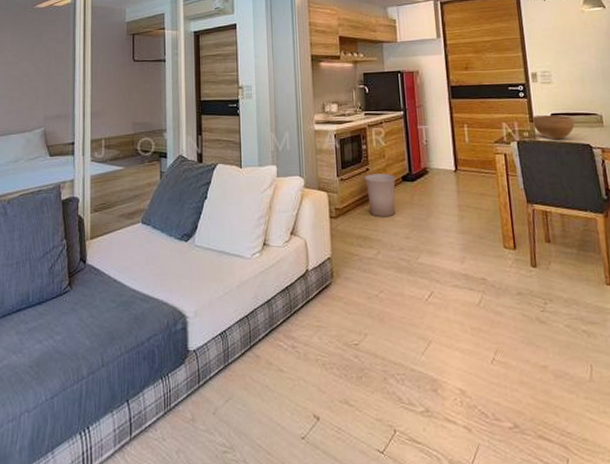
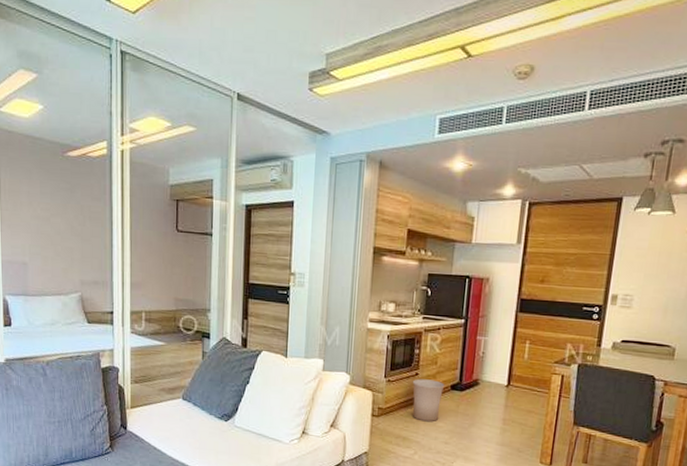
bowl: present [532,115,575,140] -> none [599,340,645,368]

